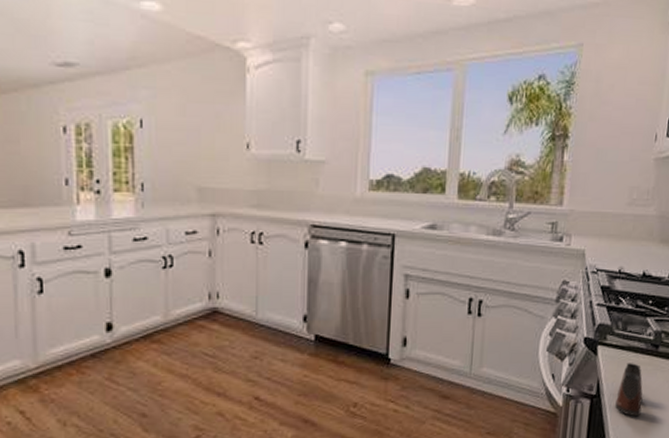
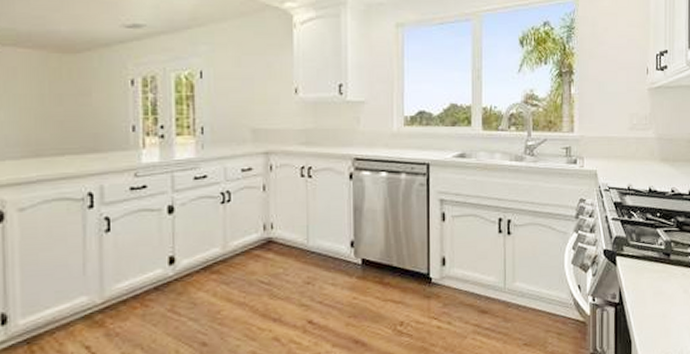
salt shaker: present [615,363,643,417] -> none [637,271,661,322]

